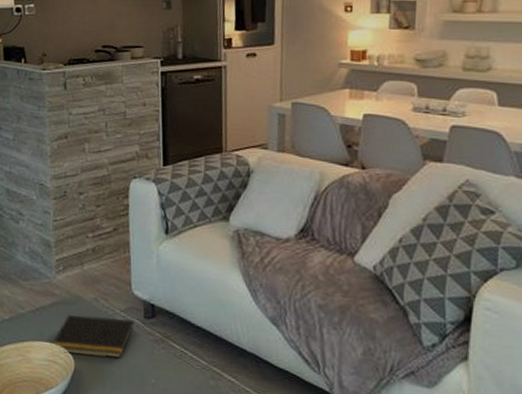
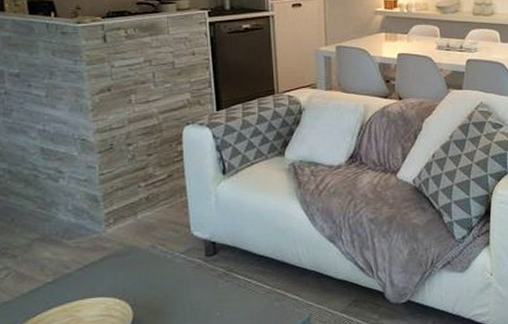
notepad: present [51,315,135,358] -> none [104,259,196,305]

